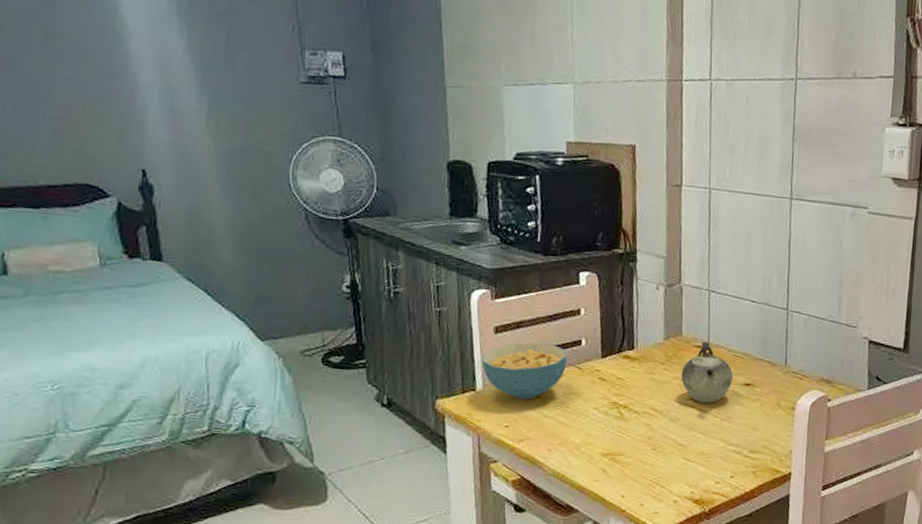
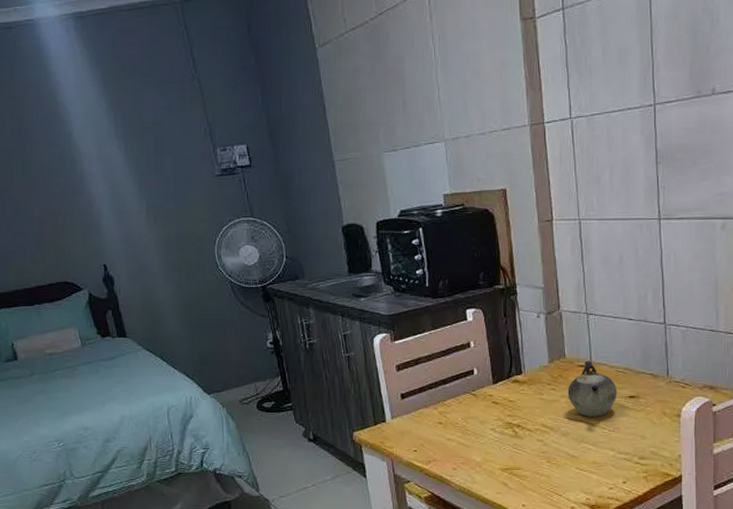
cereal bowl: present [482,342,567,400] -> none [389,375,462,427]

